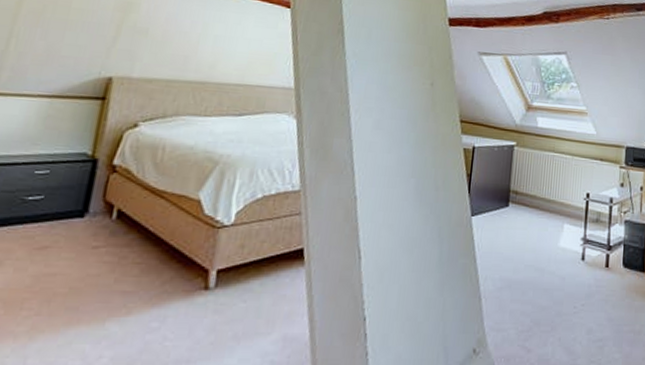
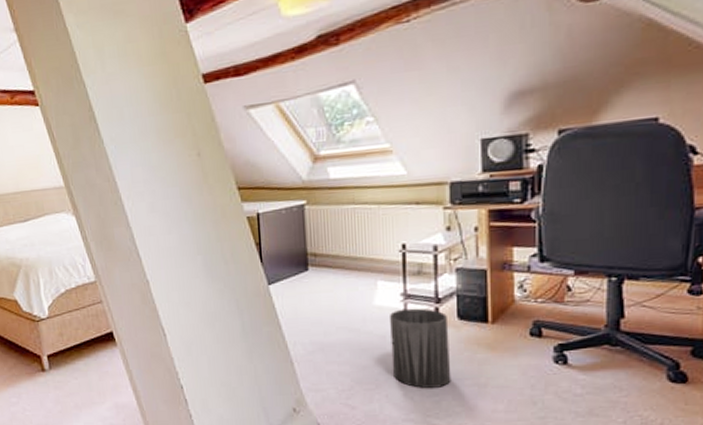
trash can: none [567,252,616,333] -> present [390,308,451,388]

